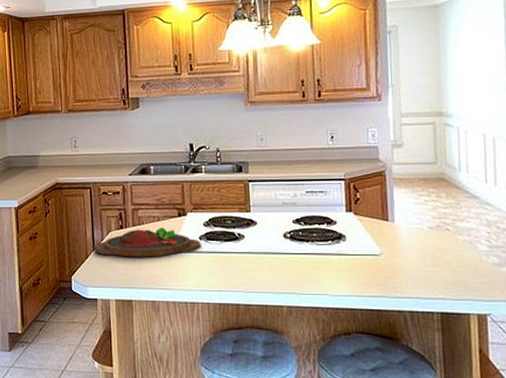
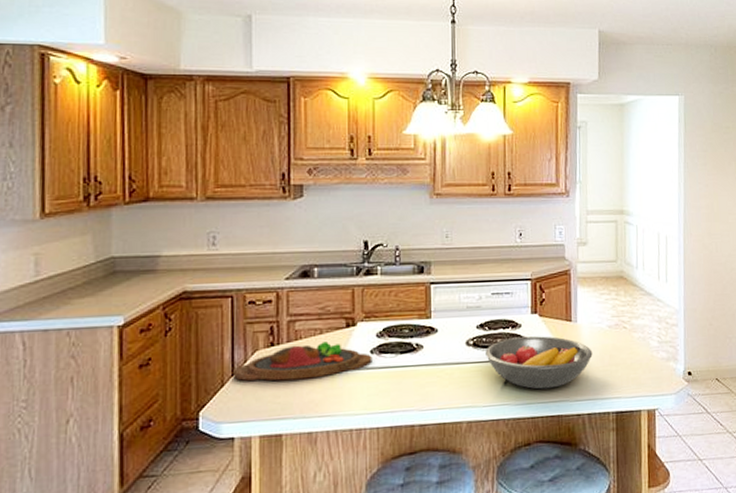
fruit bowl: none [302,233,413,284] -> present [485,336,593,390]

